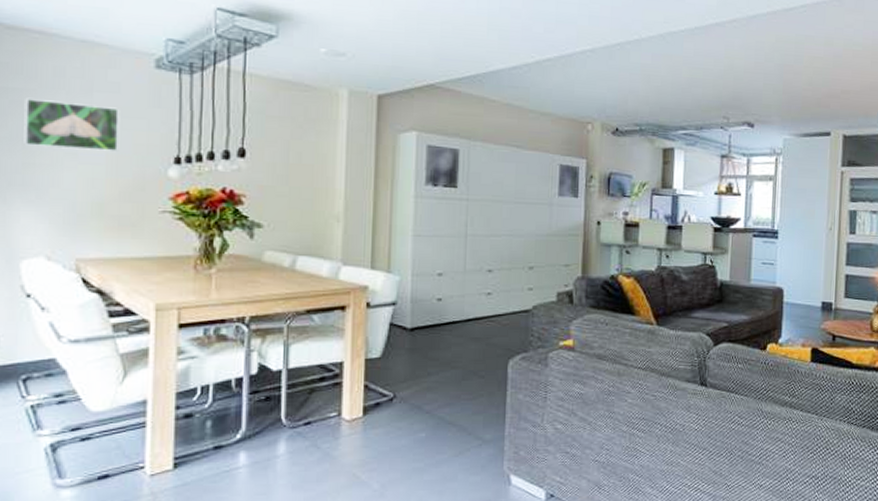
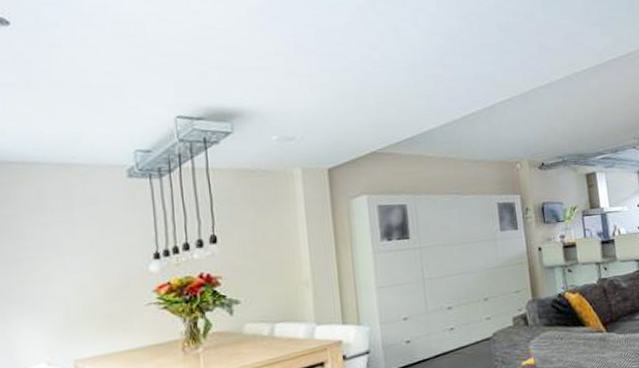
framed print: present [24,97,119,151] -> none [14,218,102,265]

